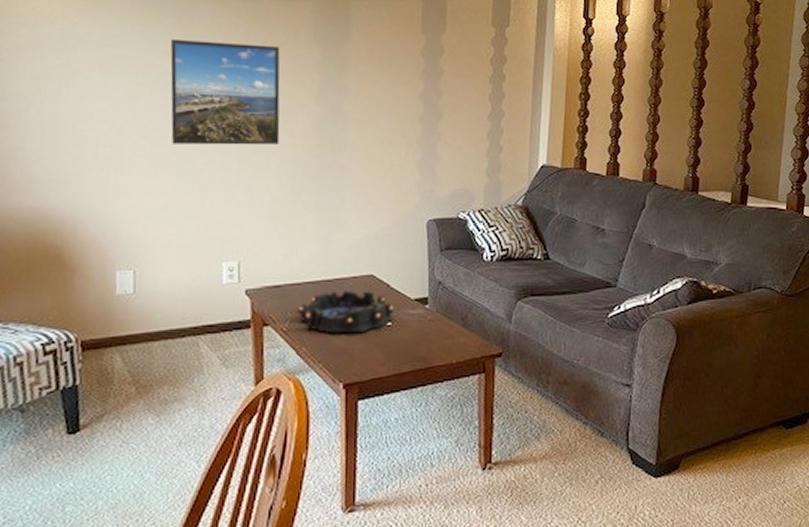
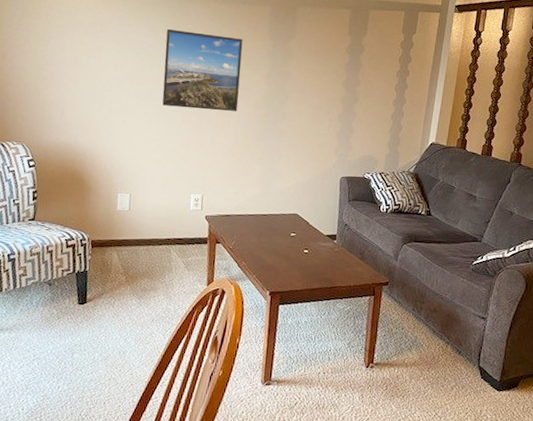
decorative bowl: present [297,289,394,334] -> none [241,223,311,256]

